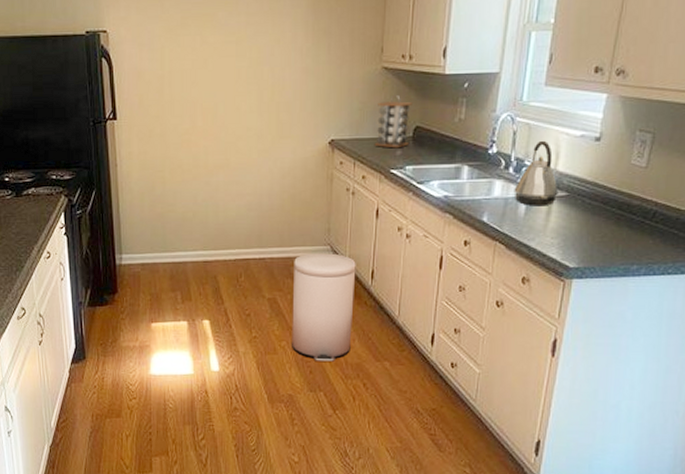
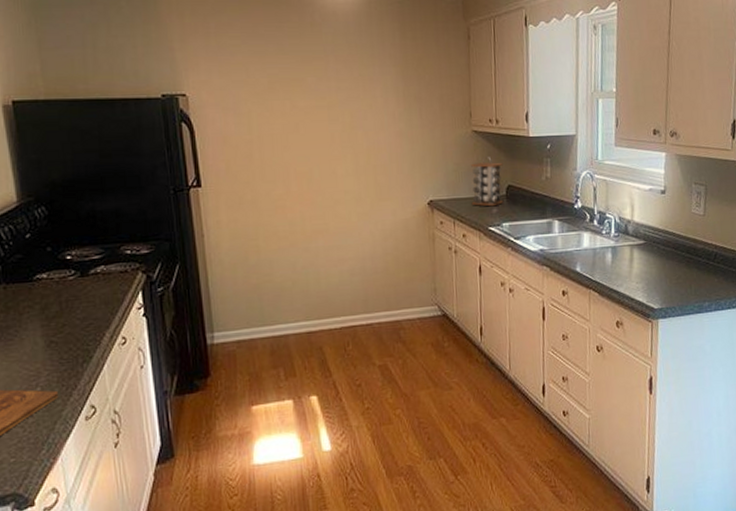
pedal bin: present [292,253,356,362] -> none [402,312,467,427]
kettle: present [514,140,559,206] -> none [600,194,637,255]

